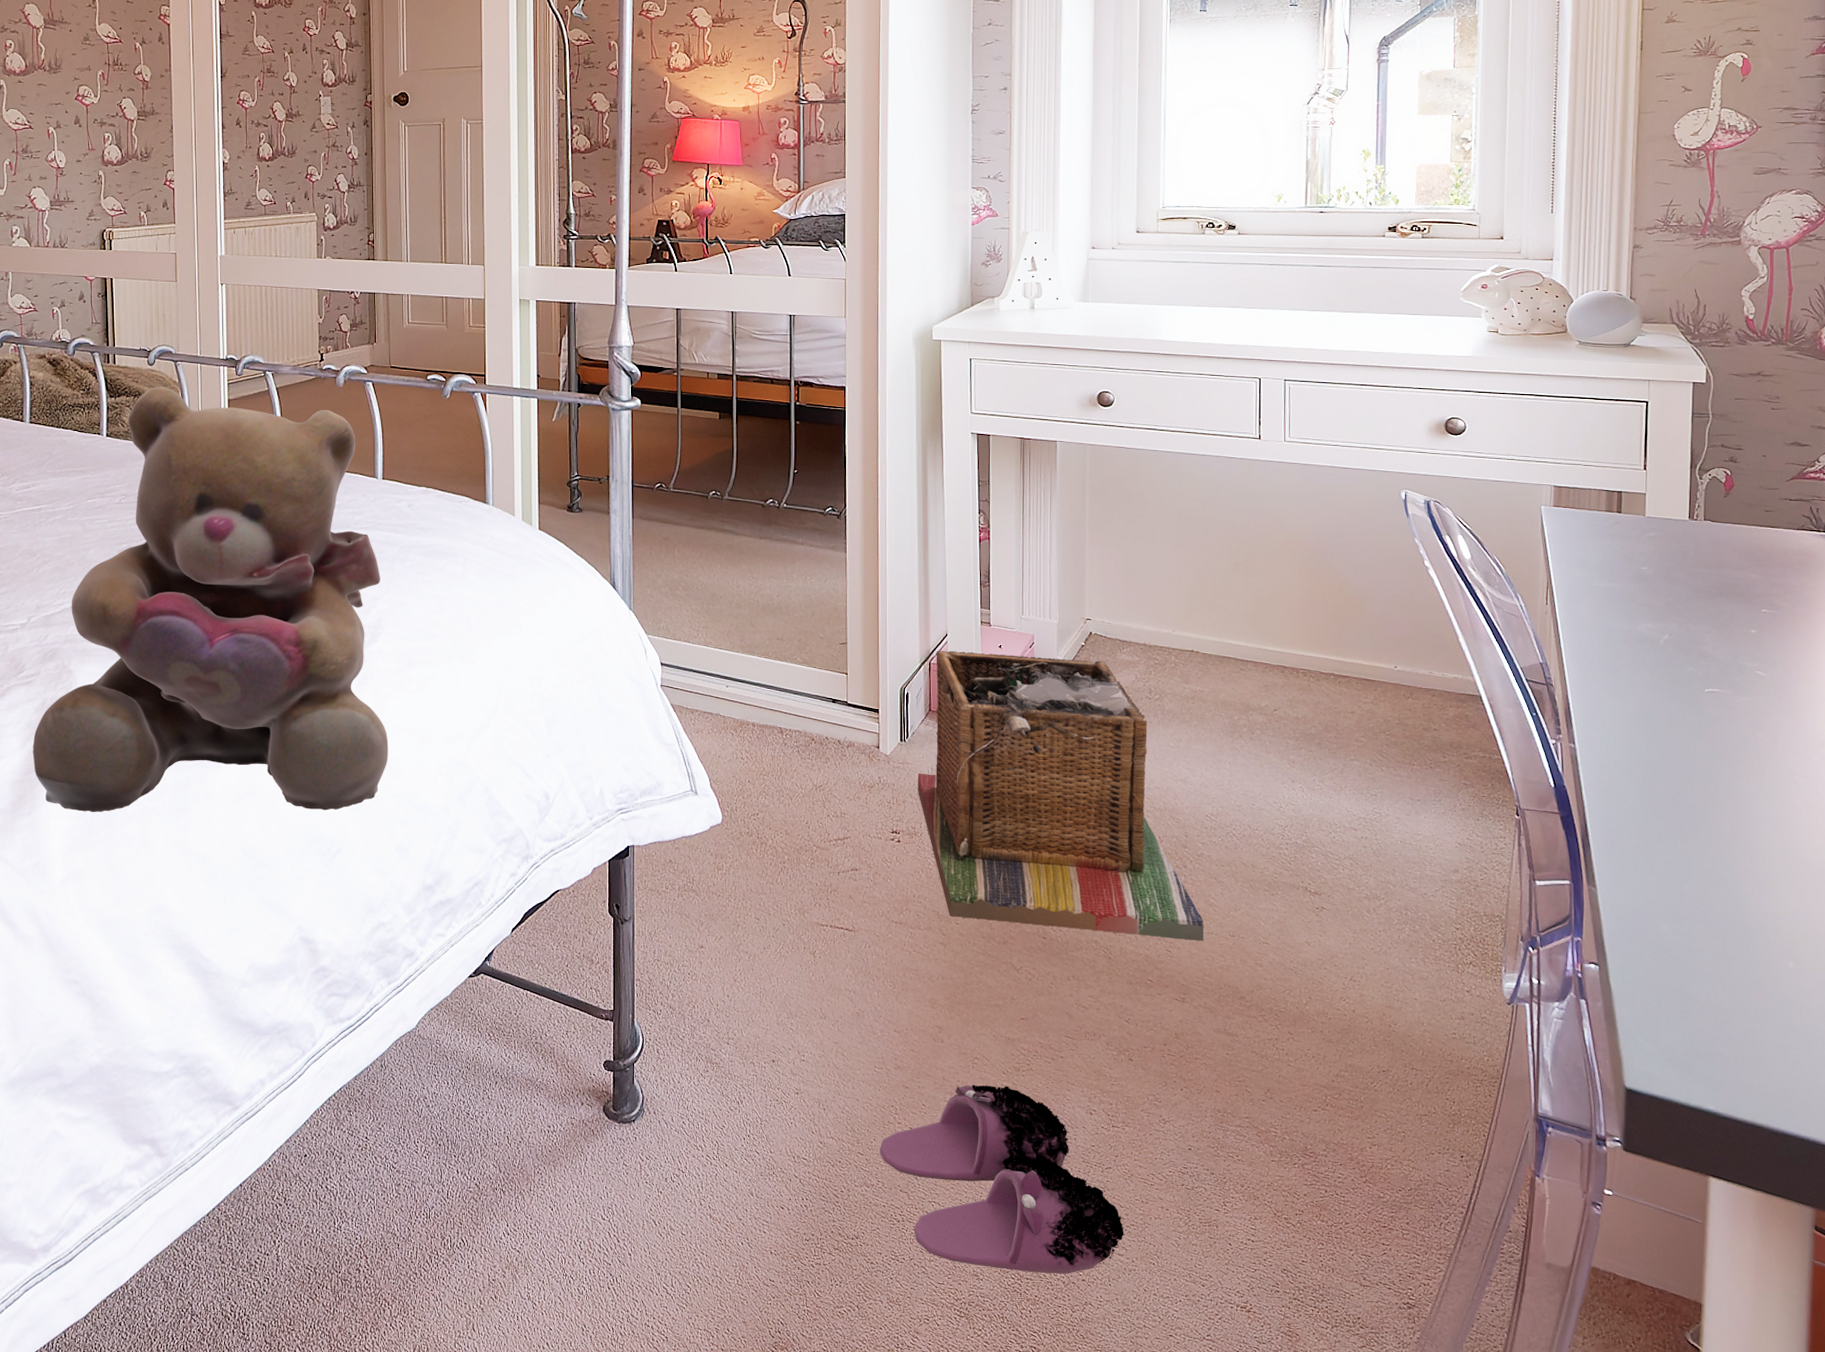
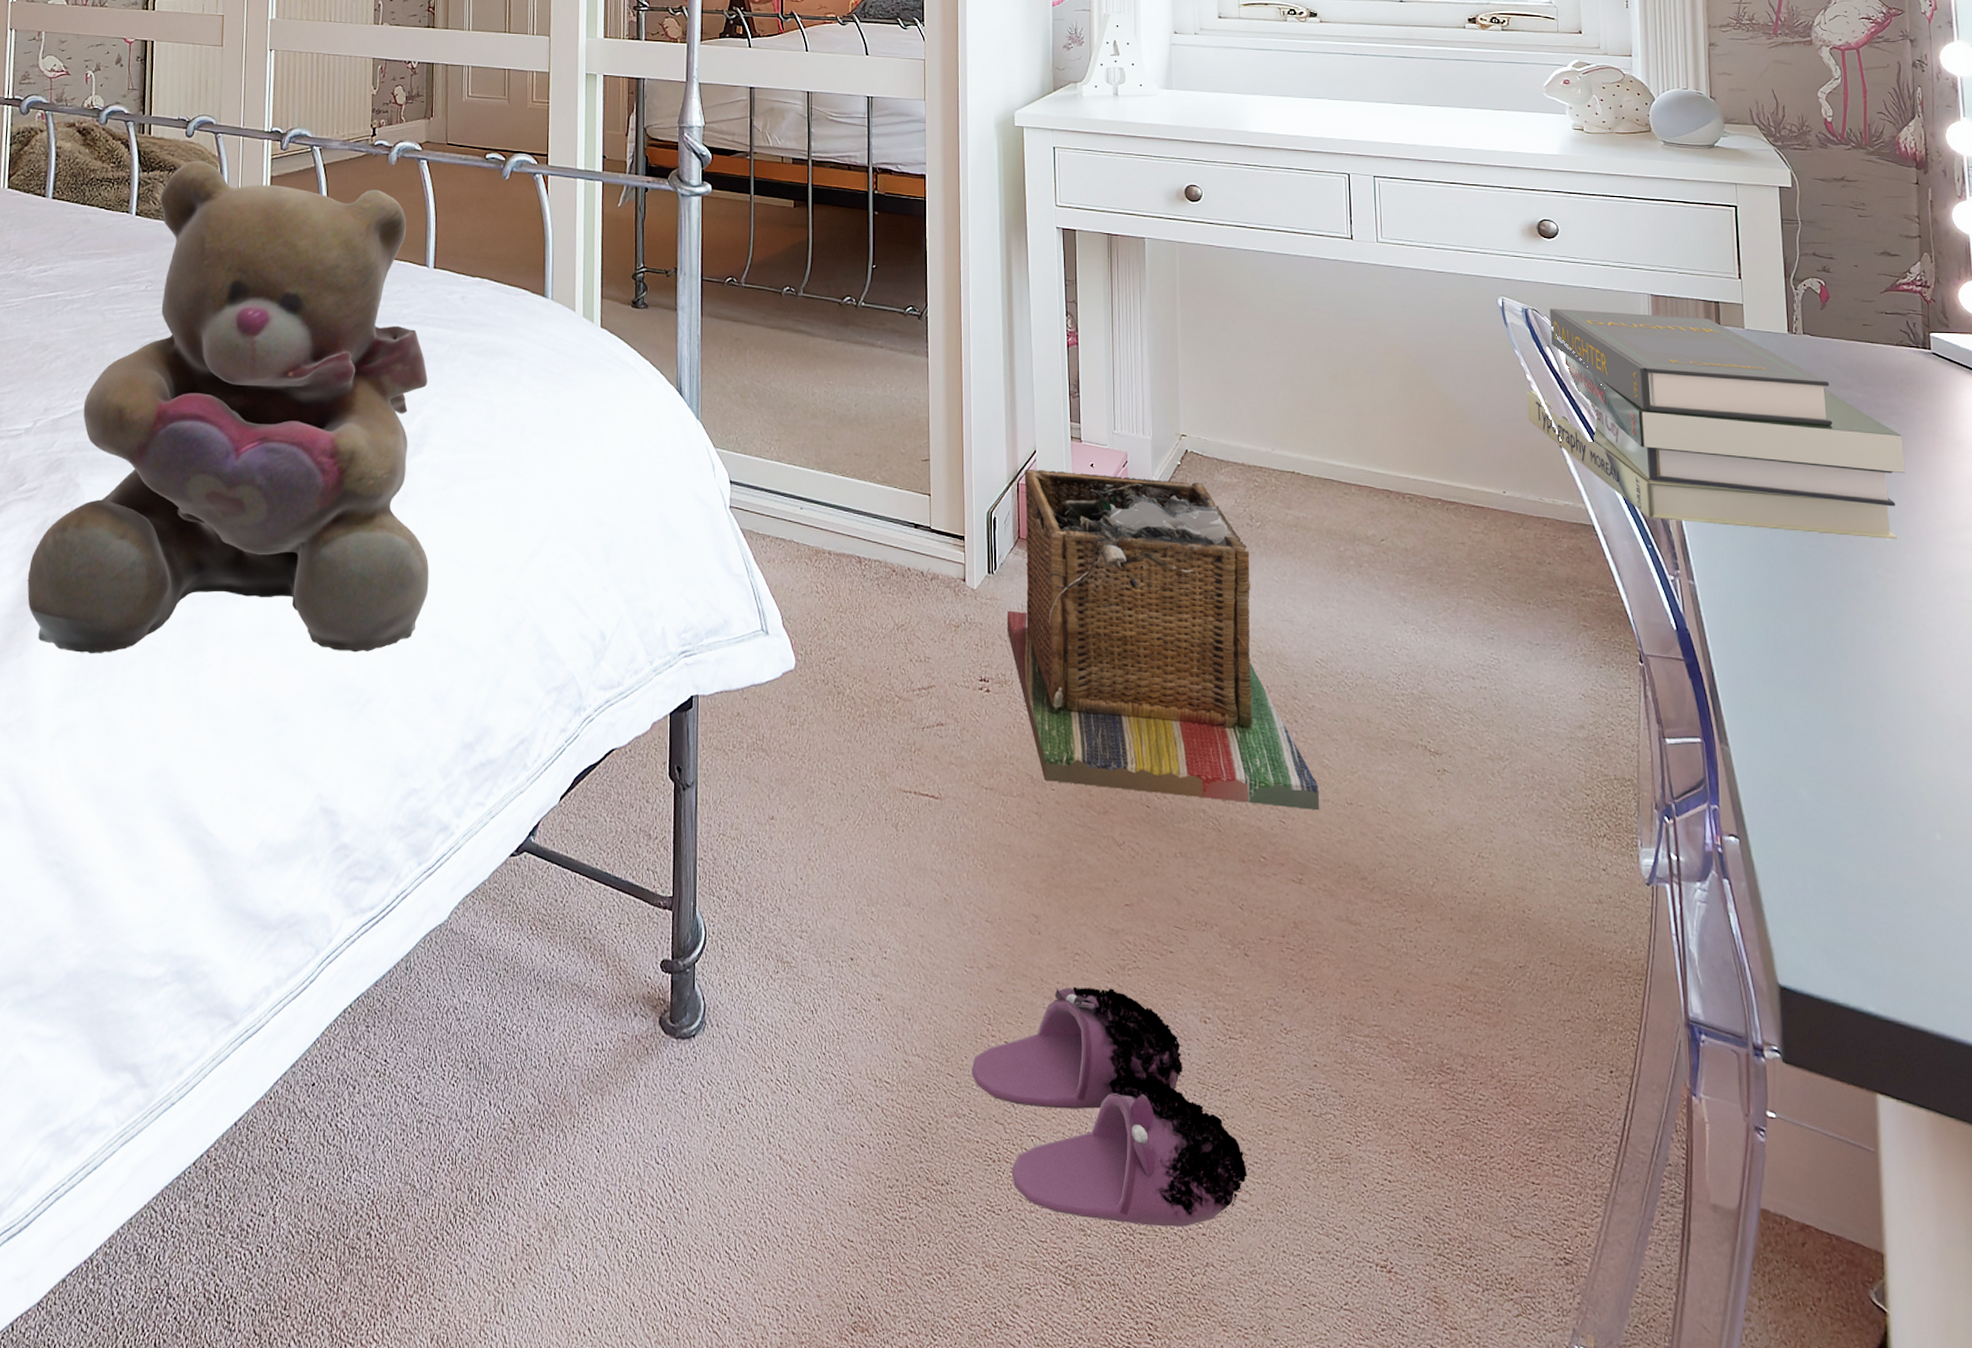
books: none [1423,500,1795,707] -> present [1527,308,1905,540]

